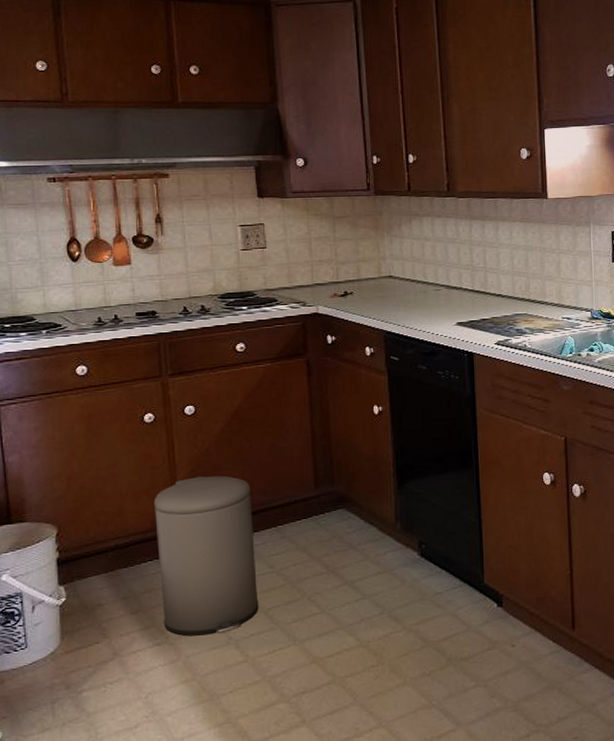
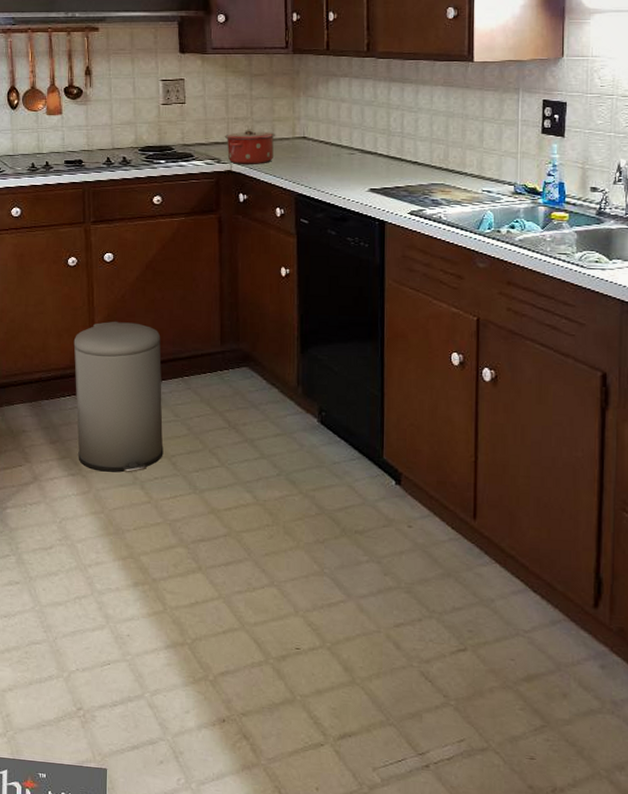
casserole: none [309,270,362,306] -> present [224,129,276,164]

